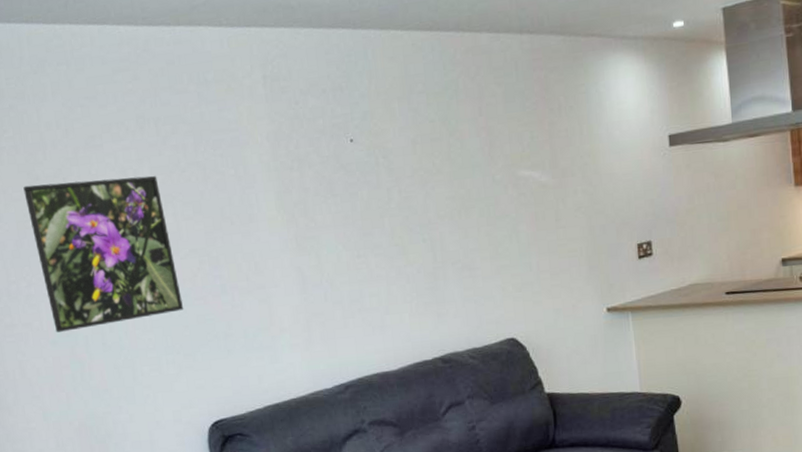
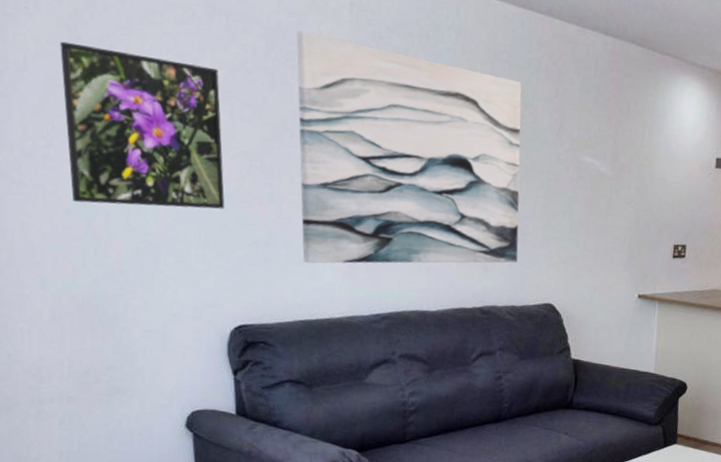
wall art: none [219,108,470,346] -> present [296,31,522,264]

